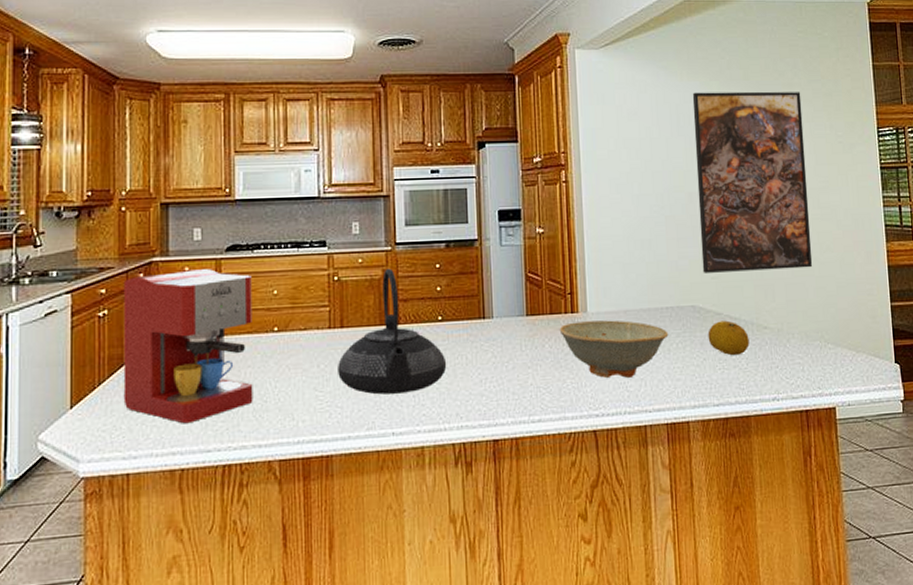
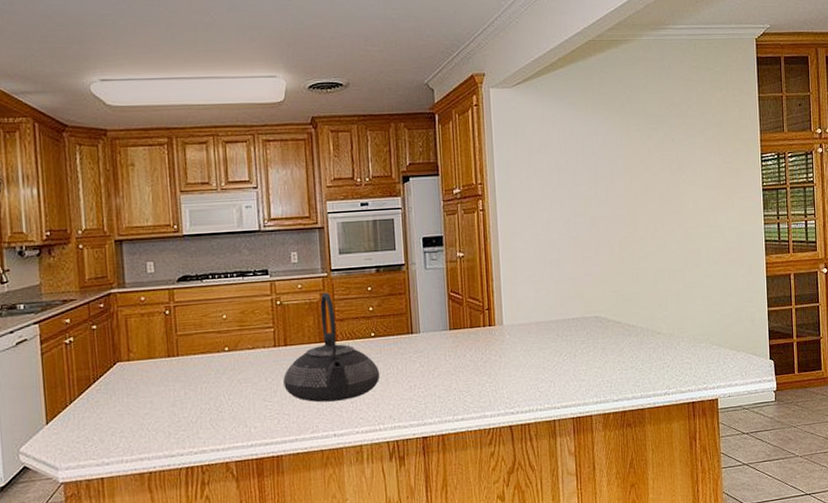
coffee maker: present [123,268,253,424] -> none [85,297,210,434]
dish: present [559,320,669,378] -> none [478,331,575,381]
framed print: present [692,91,813,273] -> none [596,123,701,288]
fruit: present [708,320,750,356] -> none [608,328,645,358]

